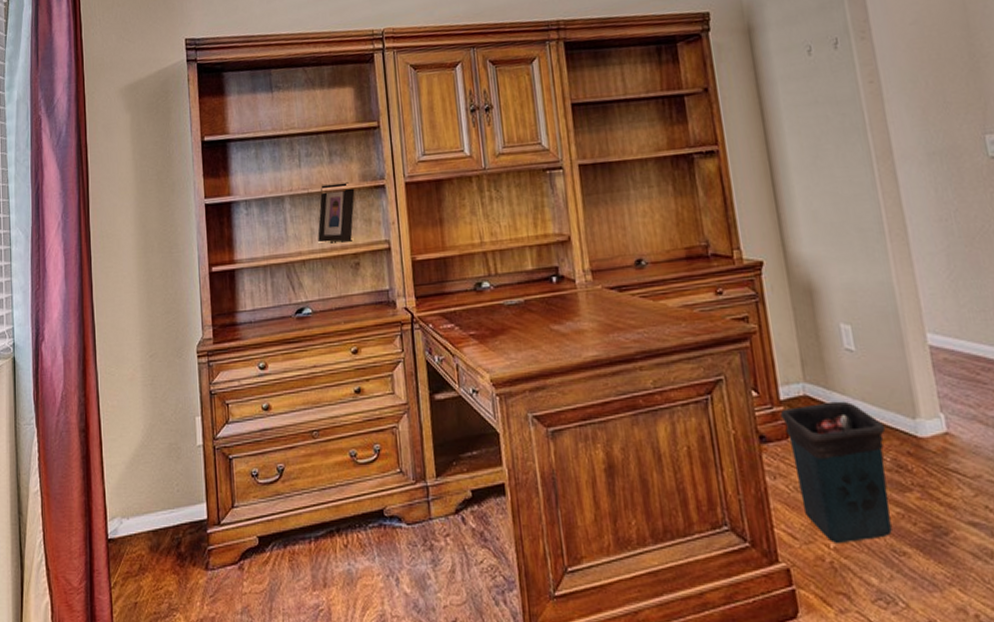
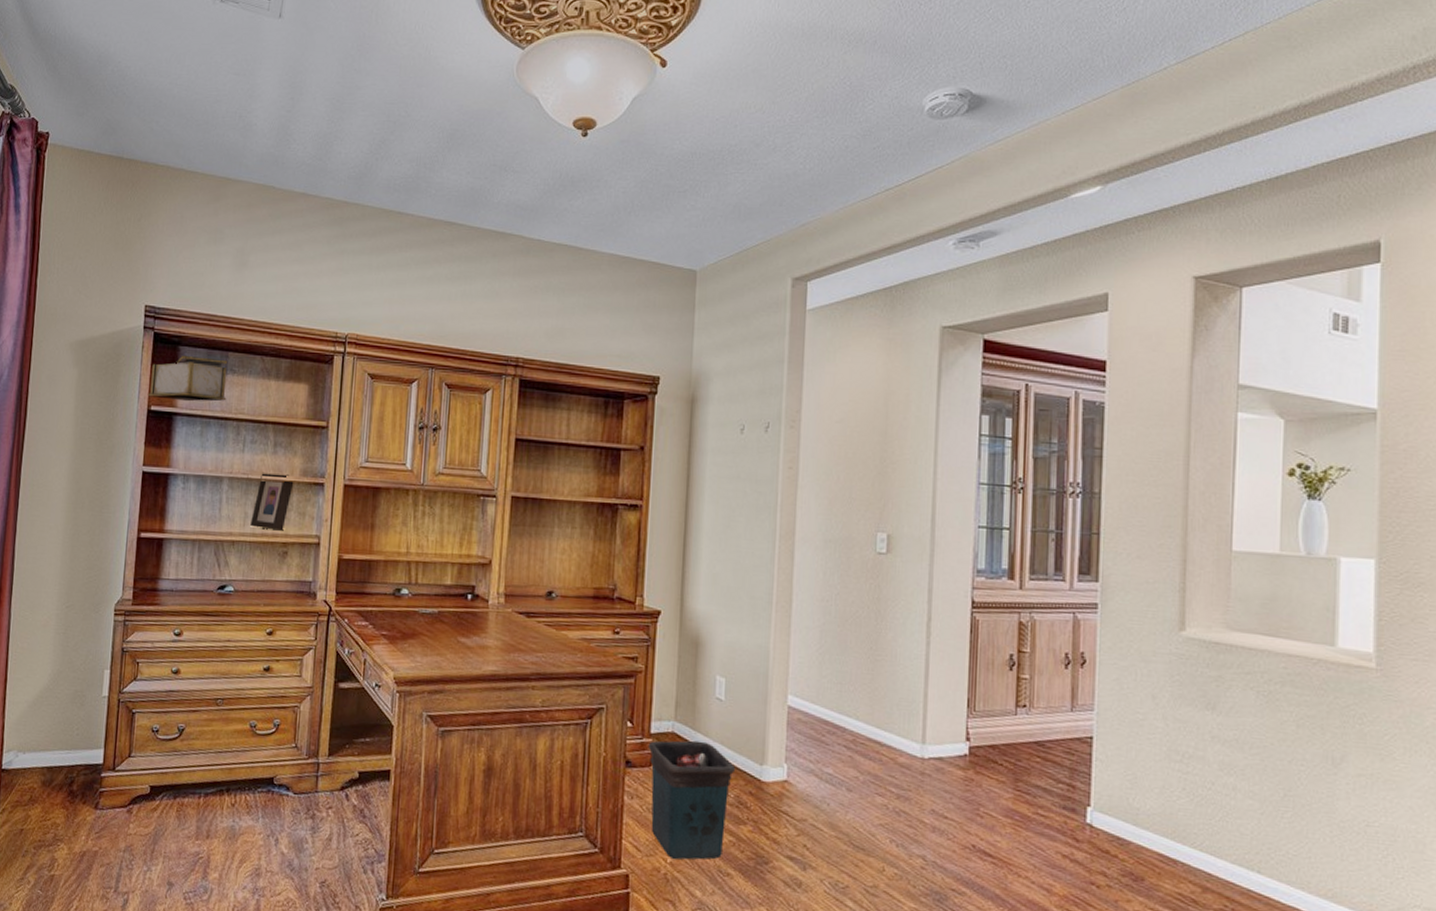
decorative box: none [199,77,276,128] -> present [147,355,228,402]

